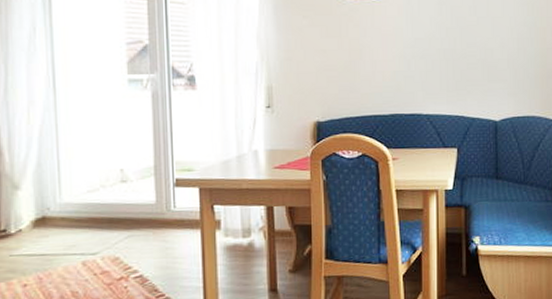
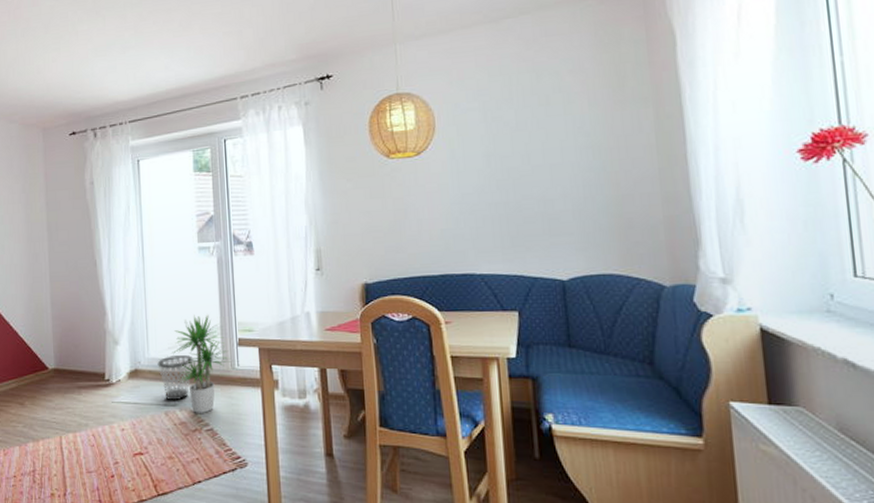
wastebasket: none [73,198,120,250] -> present [157,354,193,401]
potted plant: none [92,154,165,260] -> present [172,314,230,413]

